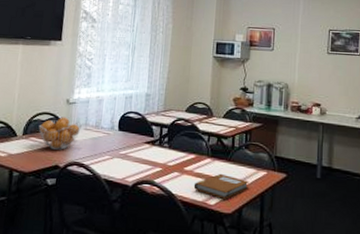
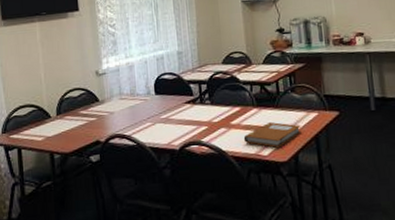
fruit basket: present [38,117,82,150] -> none [71,89,116,125]

